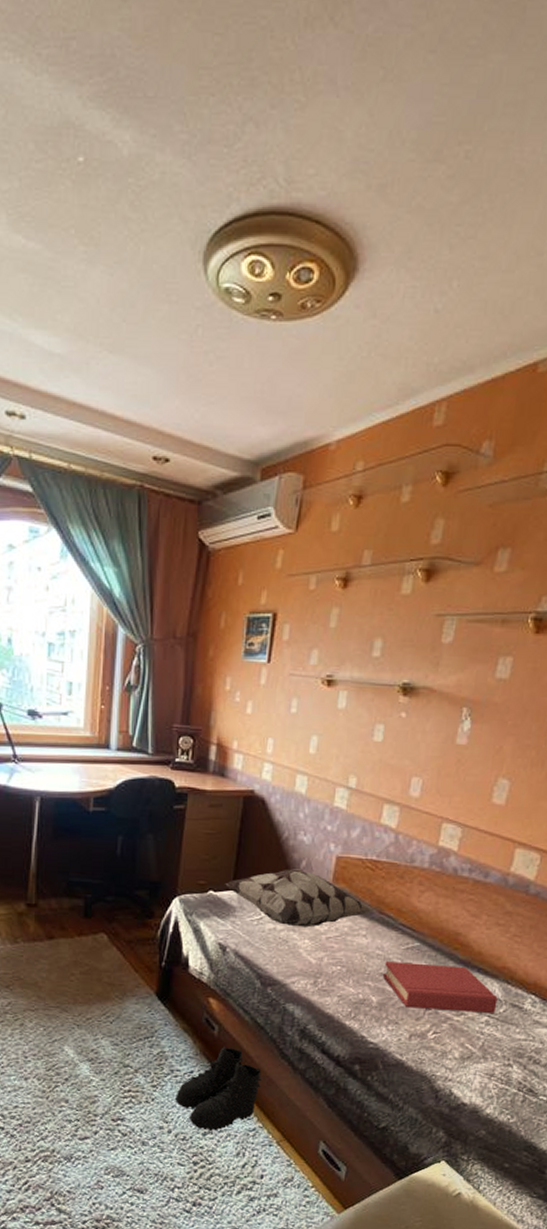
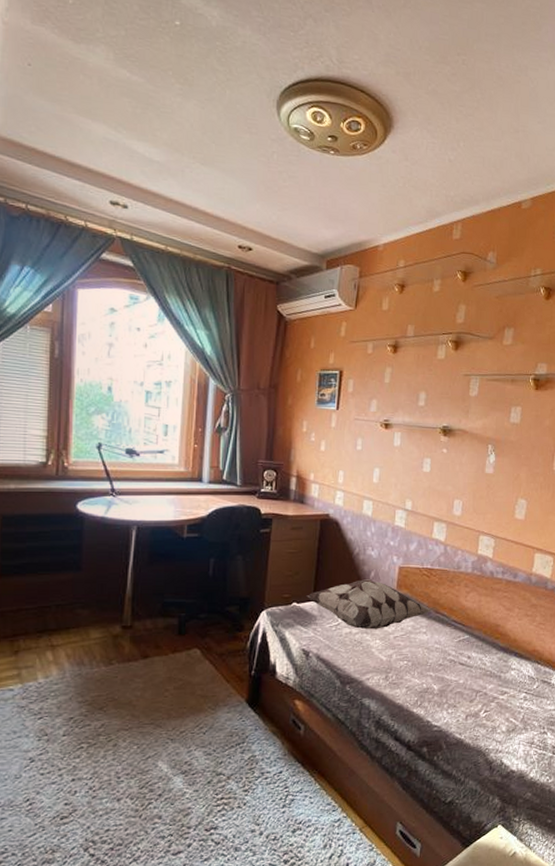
boots: present [175,1046,262,1131] -> none [266,744,345,828]
hardback book: present [383,962,498,1013] -> none [442,652,531,692]

